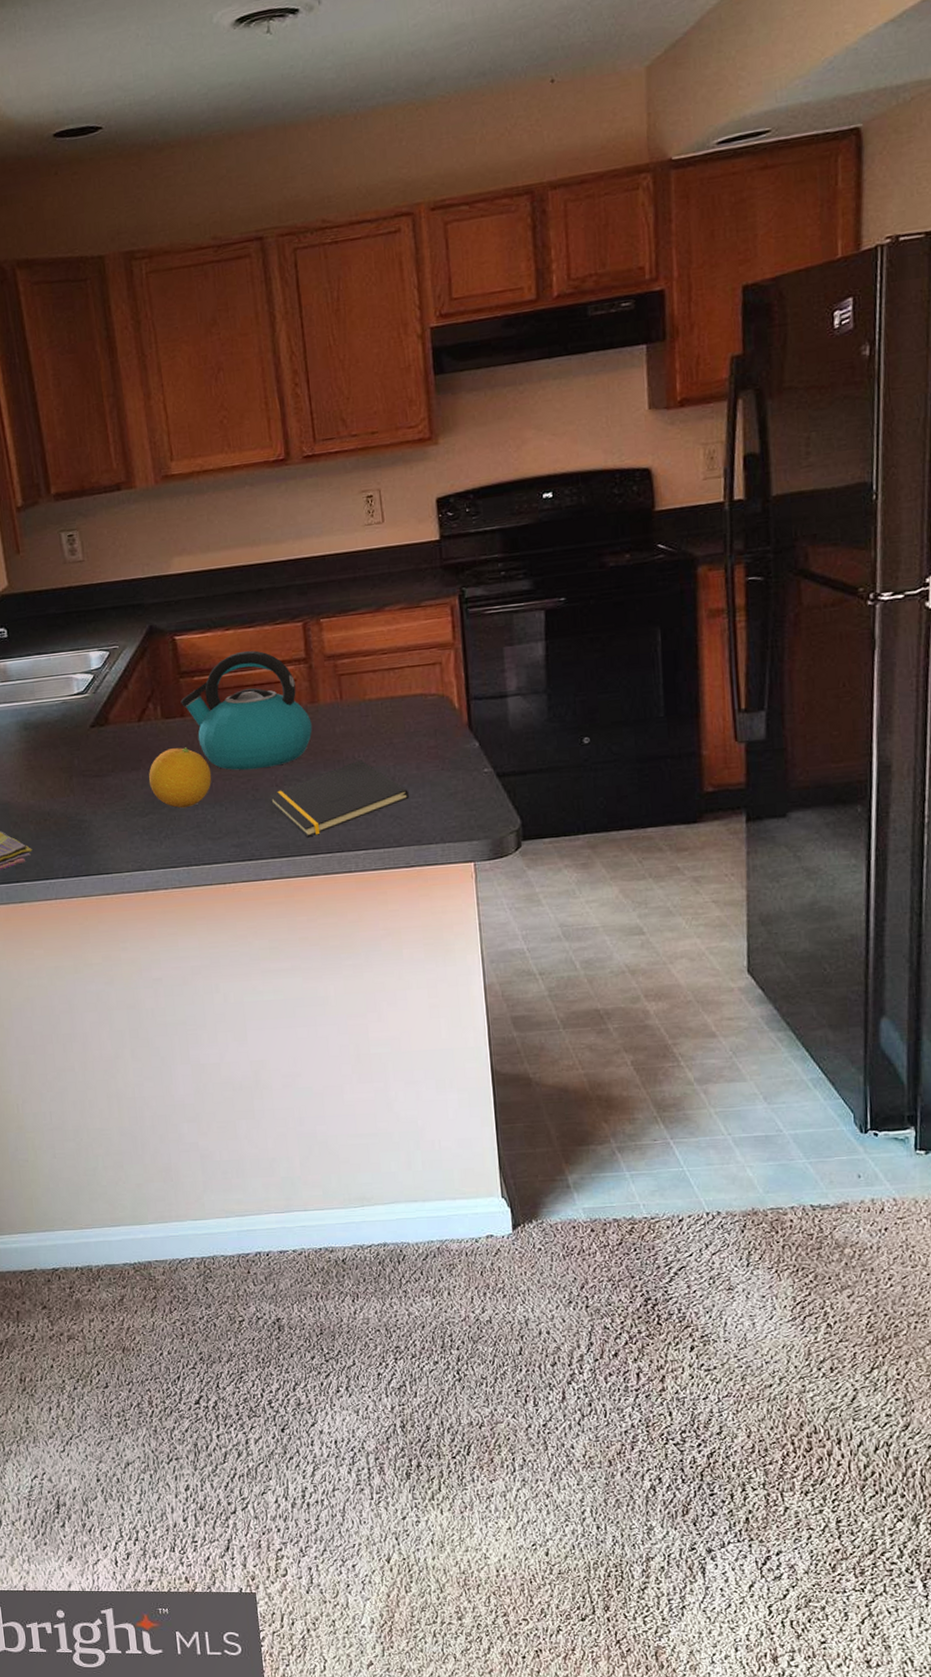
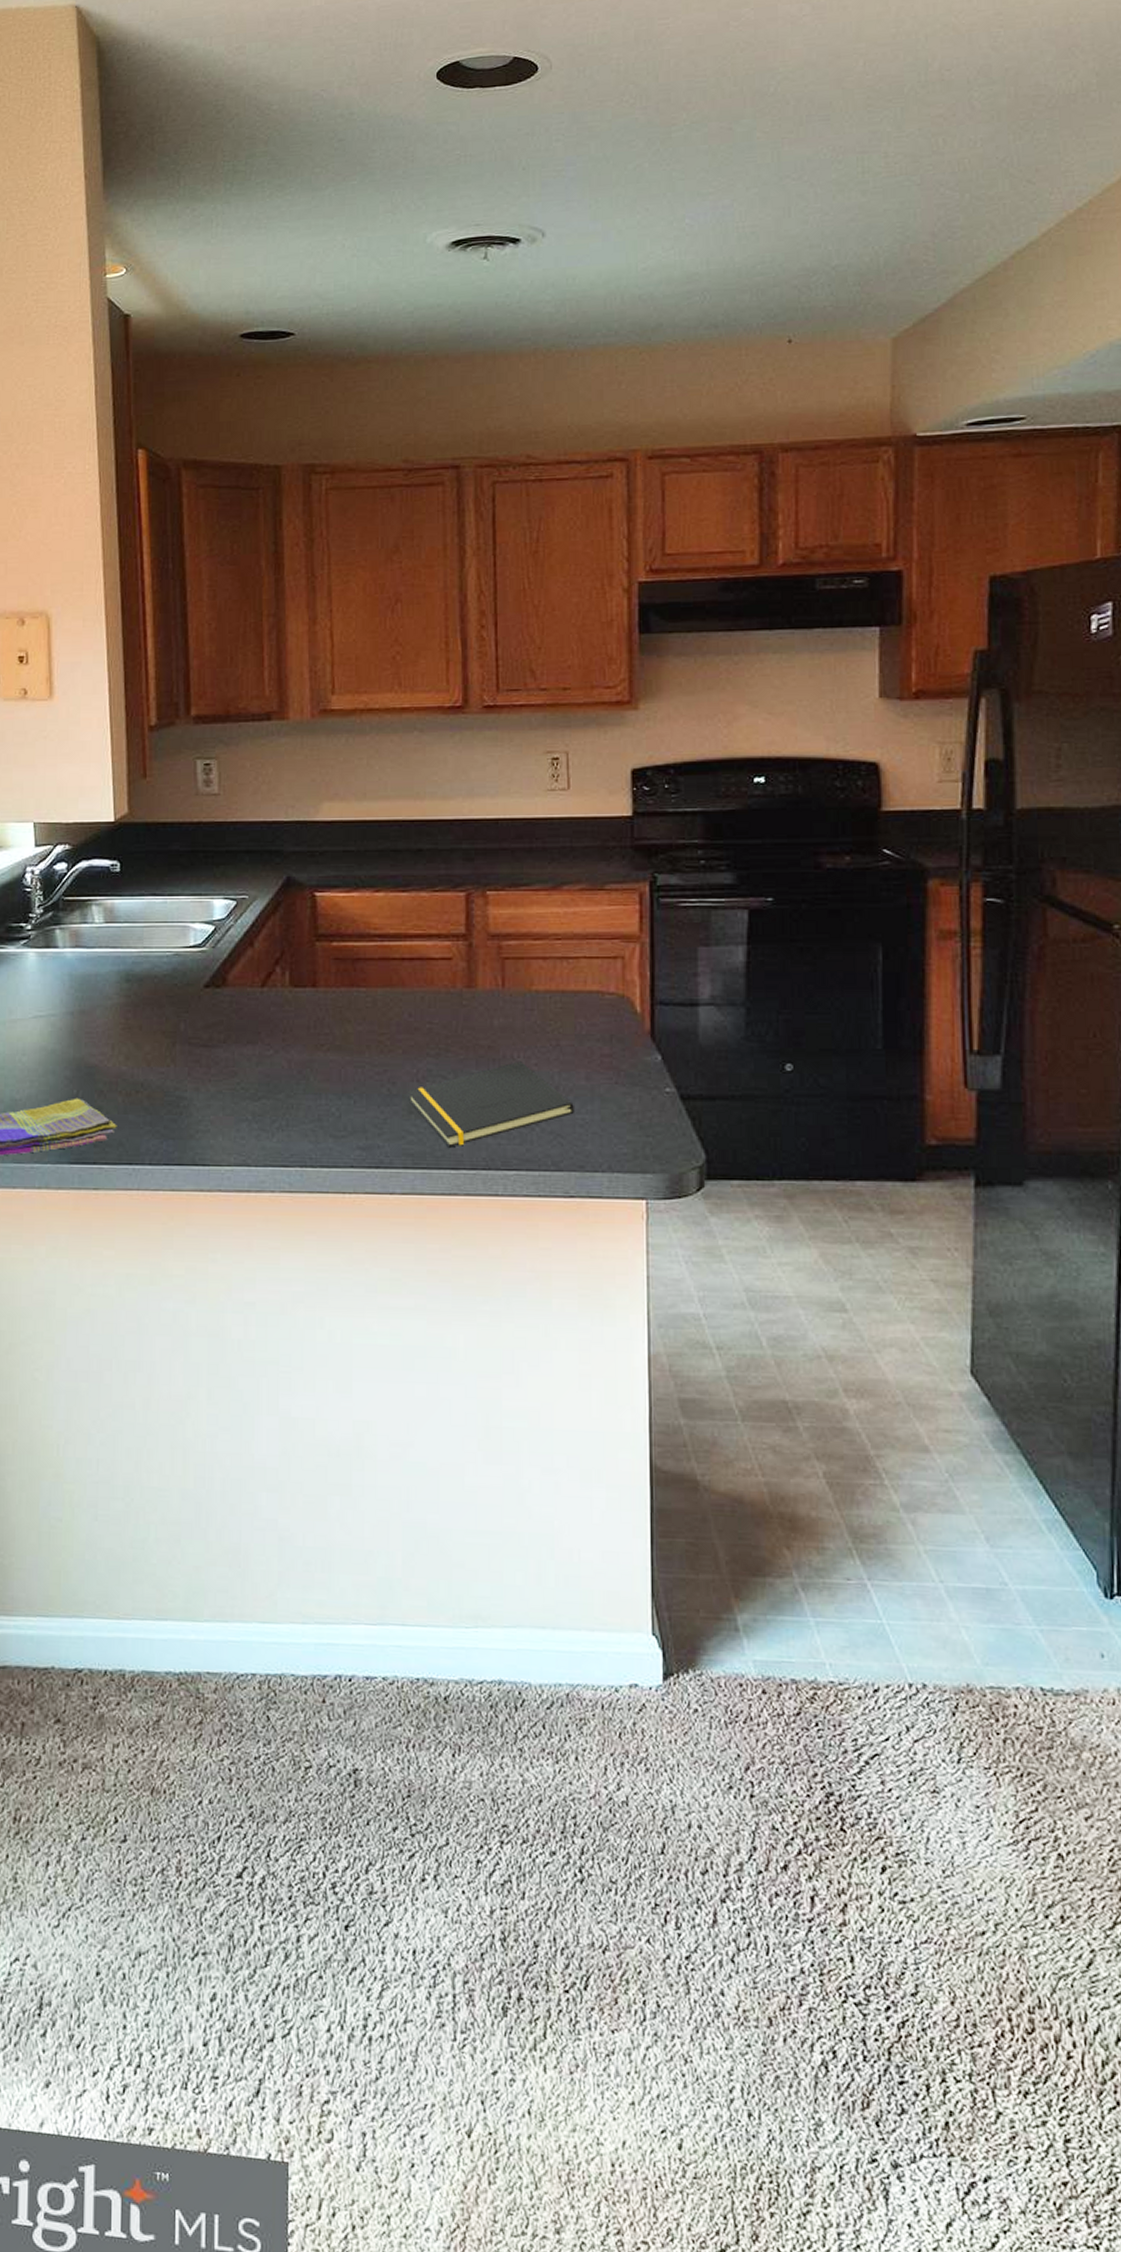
fruit: present [148,747,212,808] -> none [266,1023,342,1096]
kettle: present [180,650,312,770] -> none [314,918,466,1059]

